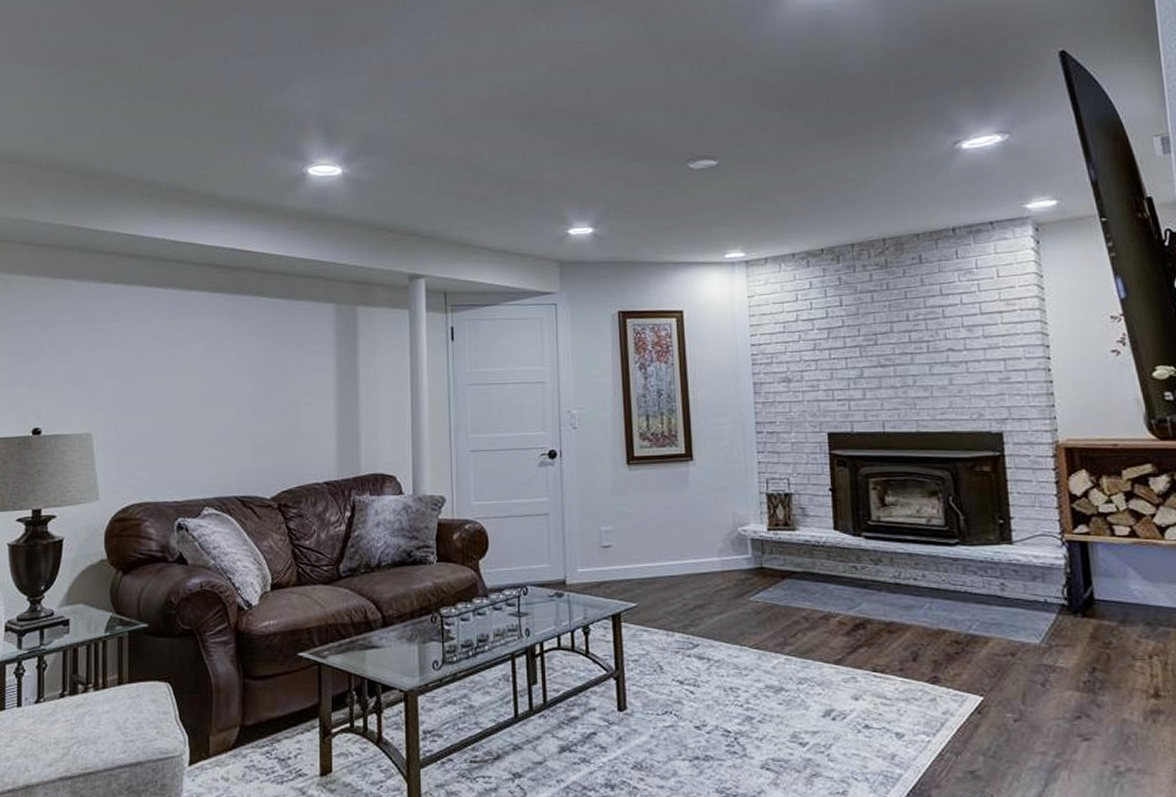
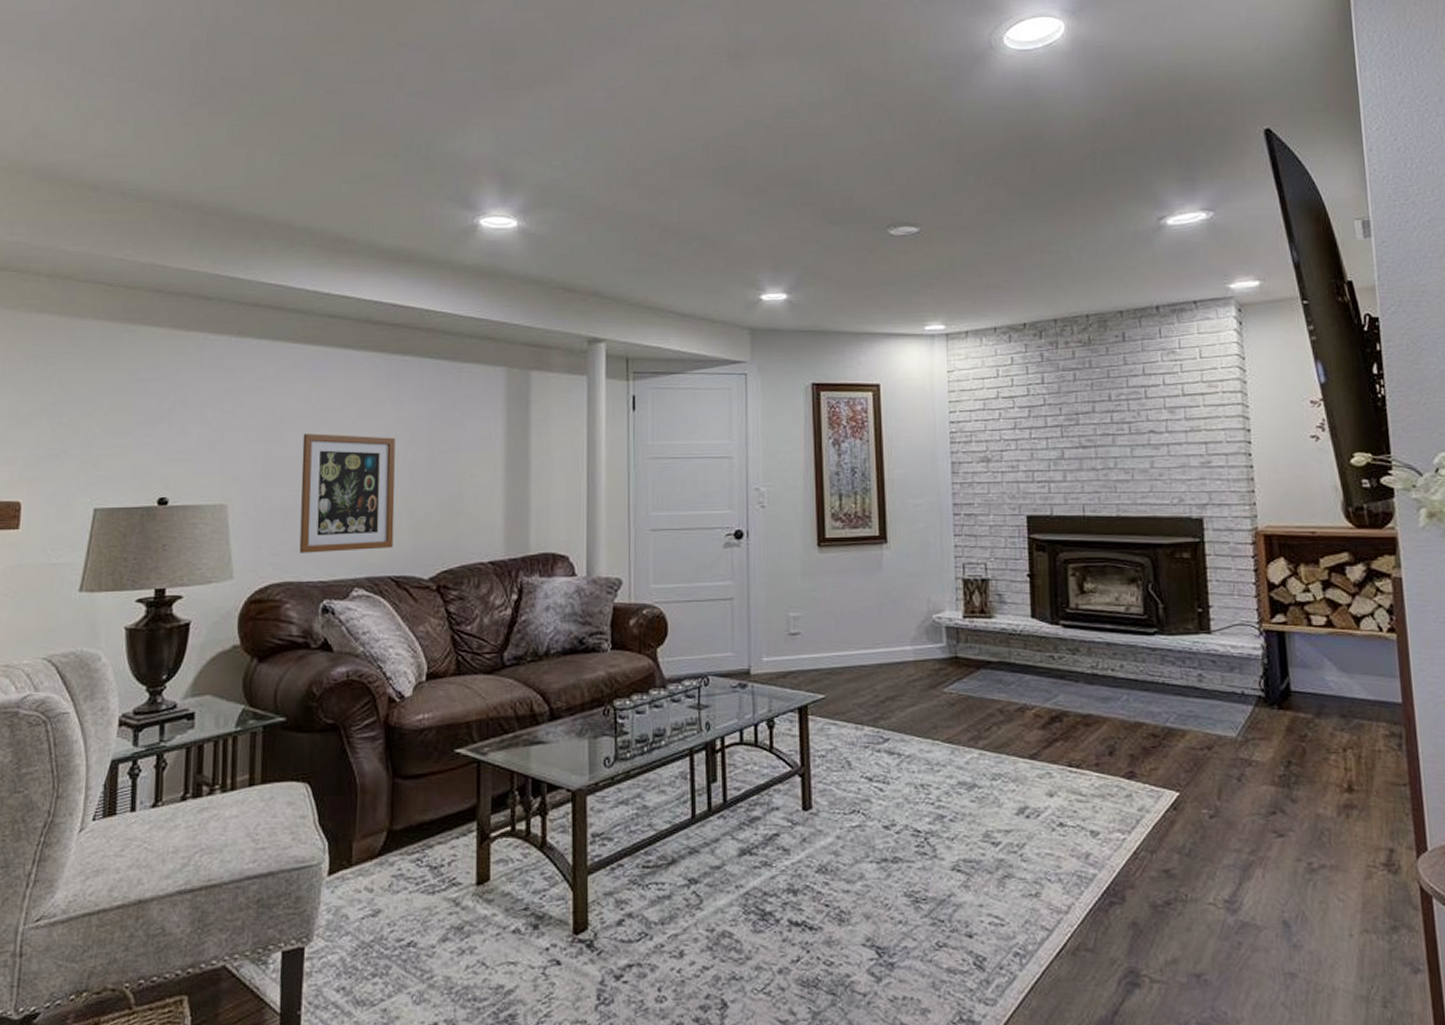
wall art: none [156,368,239,476] -> present [299,434,396,553]

